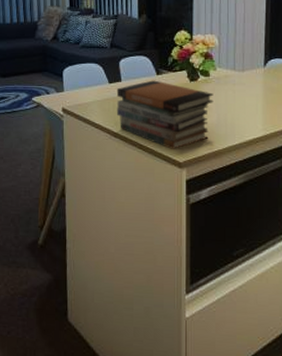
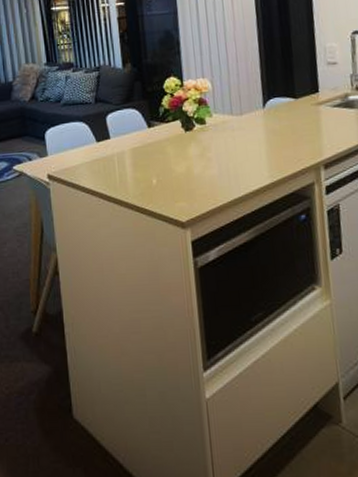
book stack: present [116,80,214,149] -> none [106,134,213,209]

